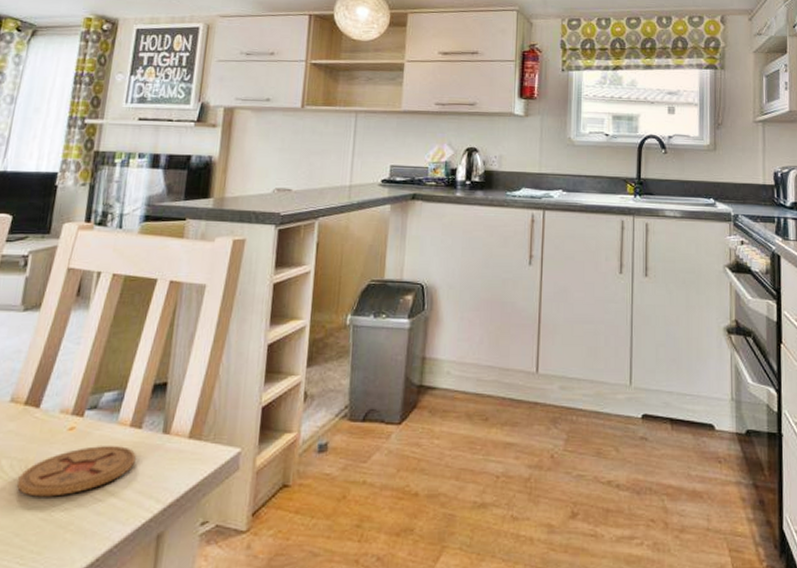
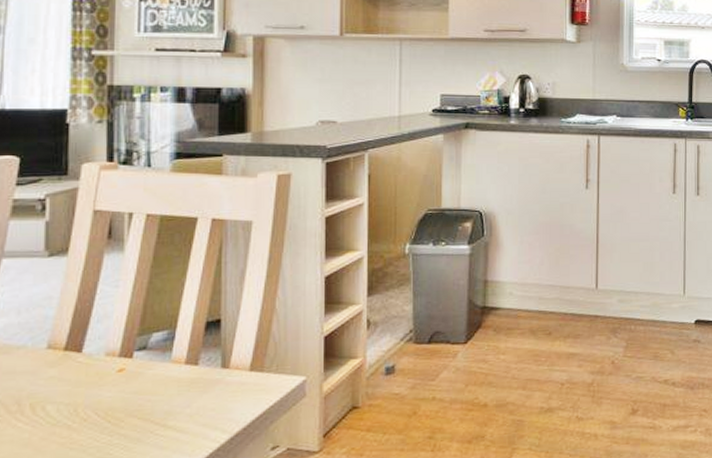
coaster: present [16,446,136,497] -> none [67,383,195,438]

